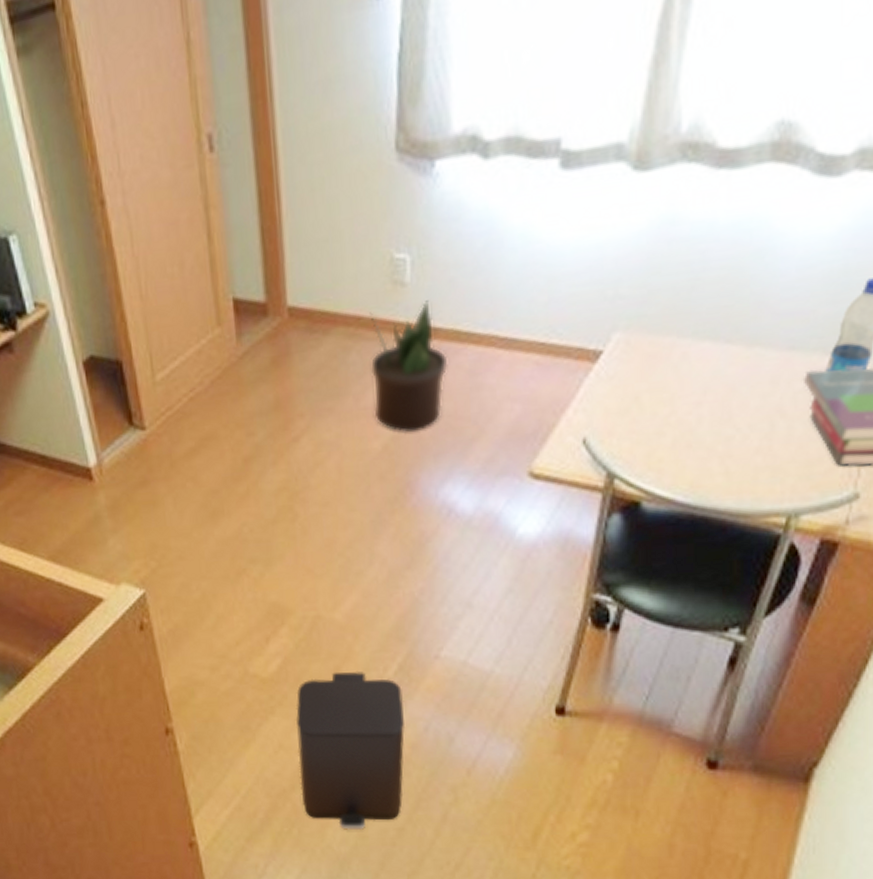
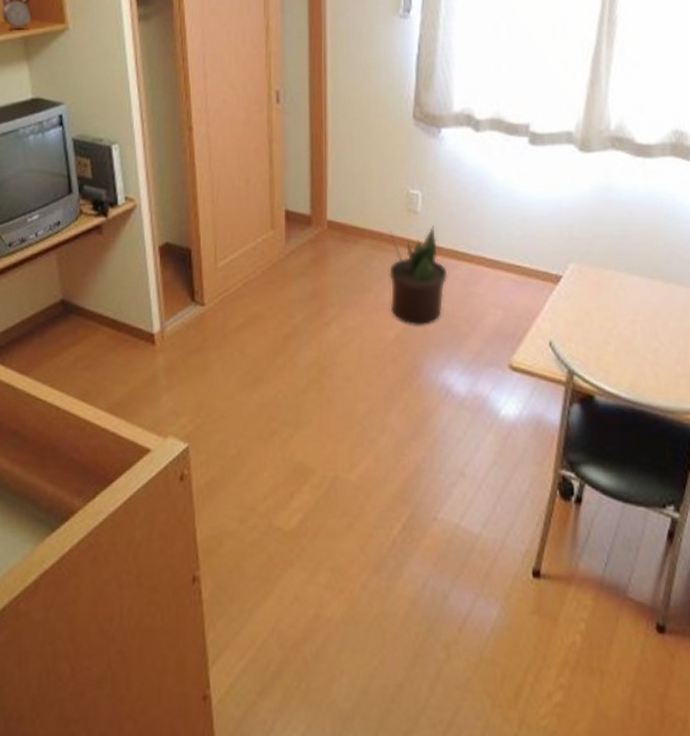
pedal bin: present [295,671,405,831] -> none [311,528,406,687]

